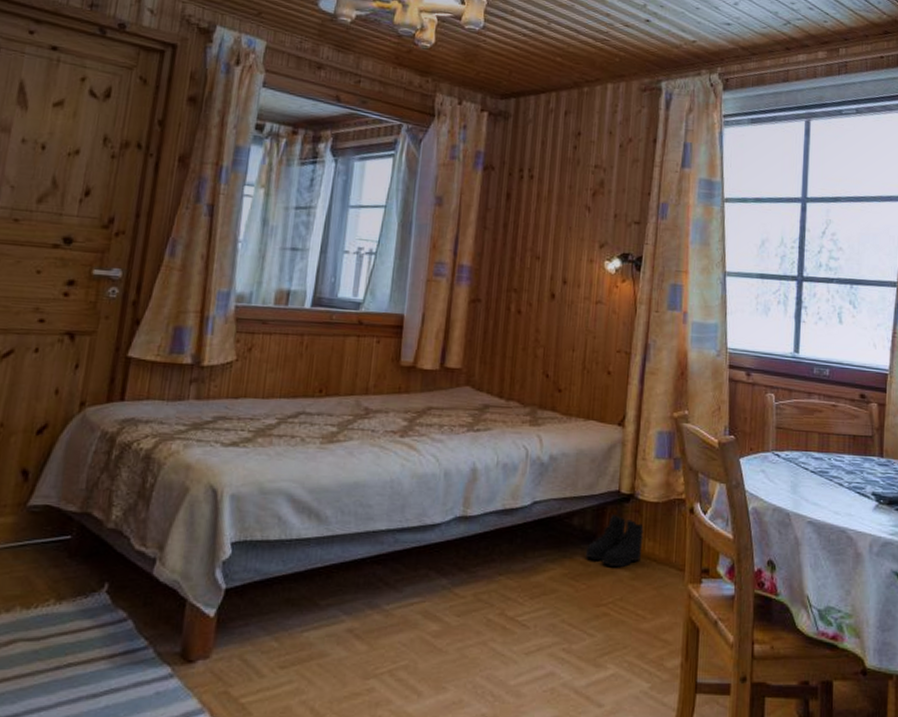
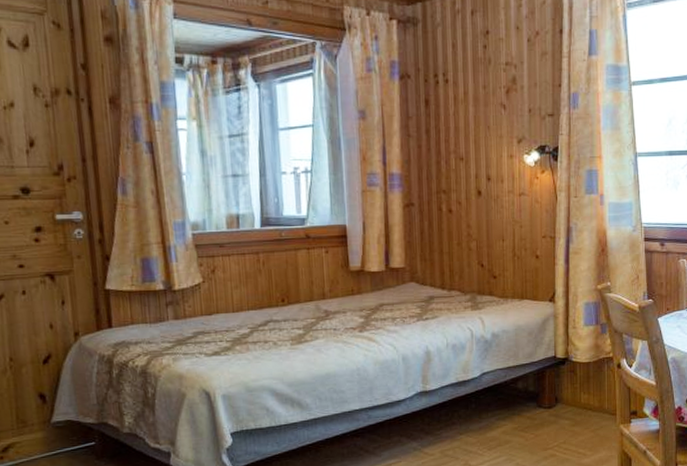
boots: present [585,514,644,568] -> none [531,376,579,419]

